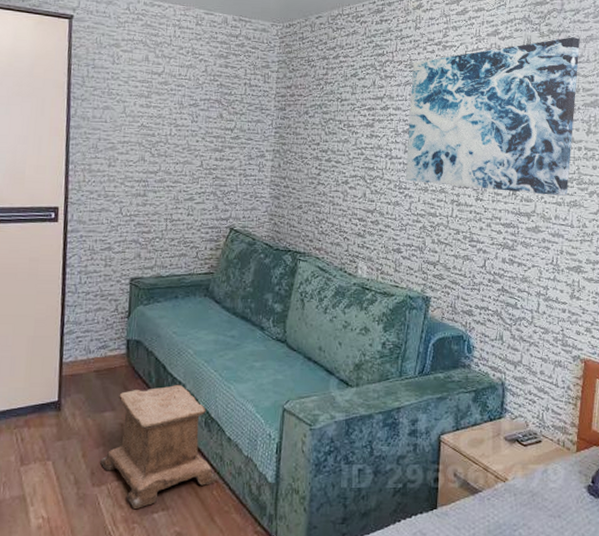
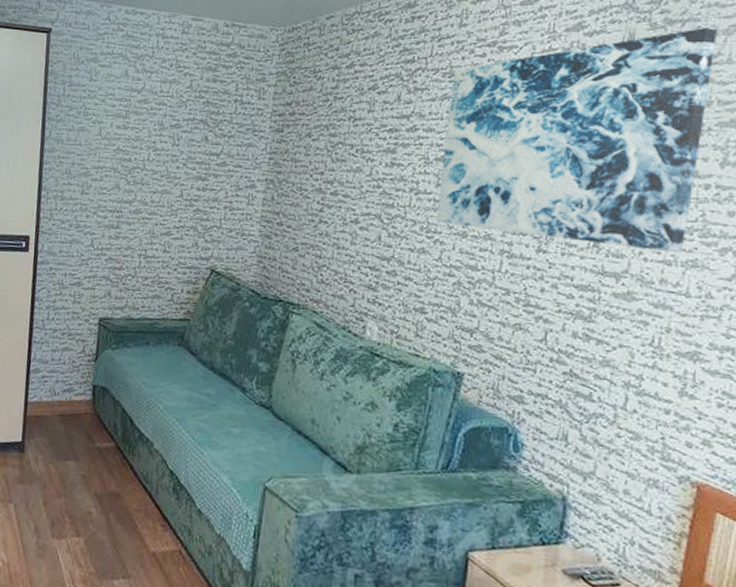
stool: present [100,384,217,508] -> none [61,440,184,571]

